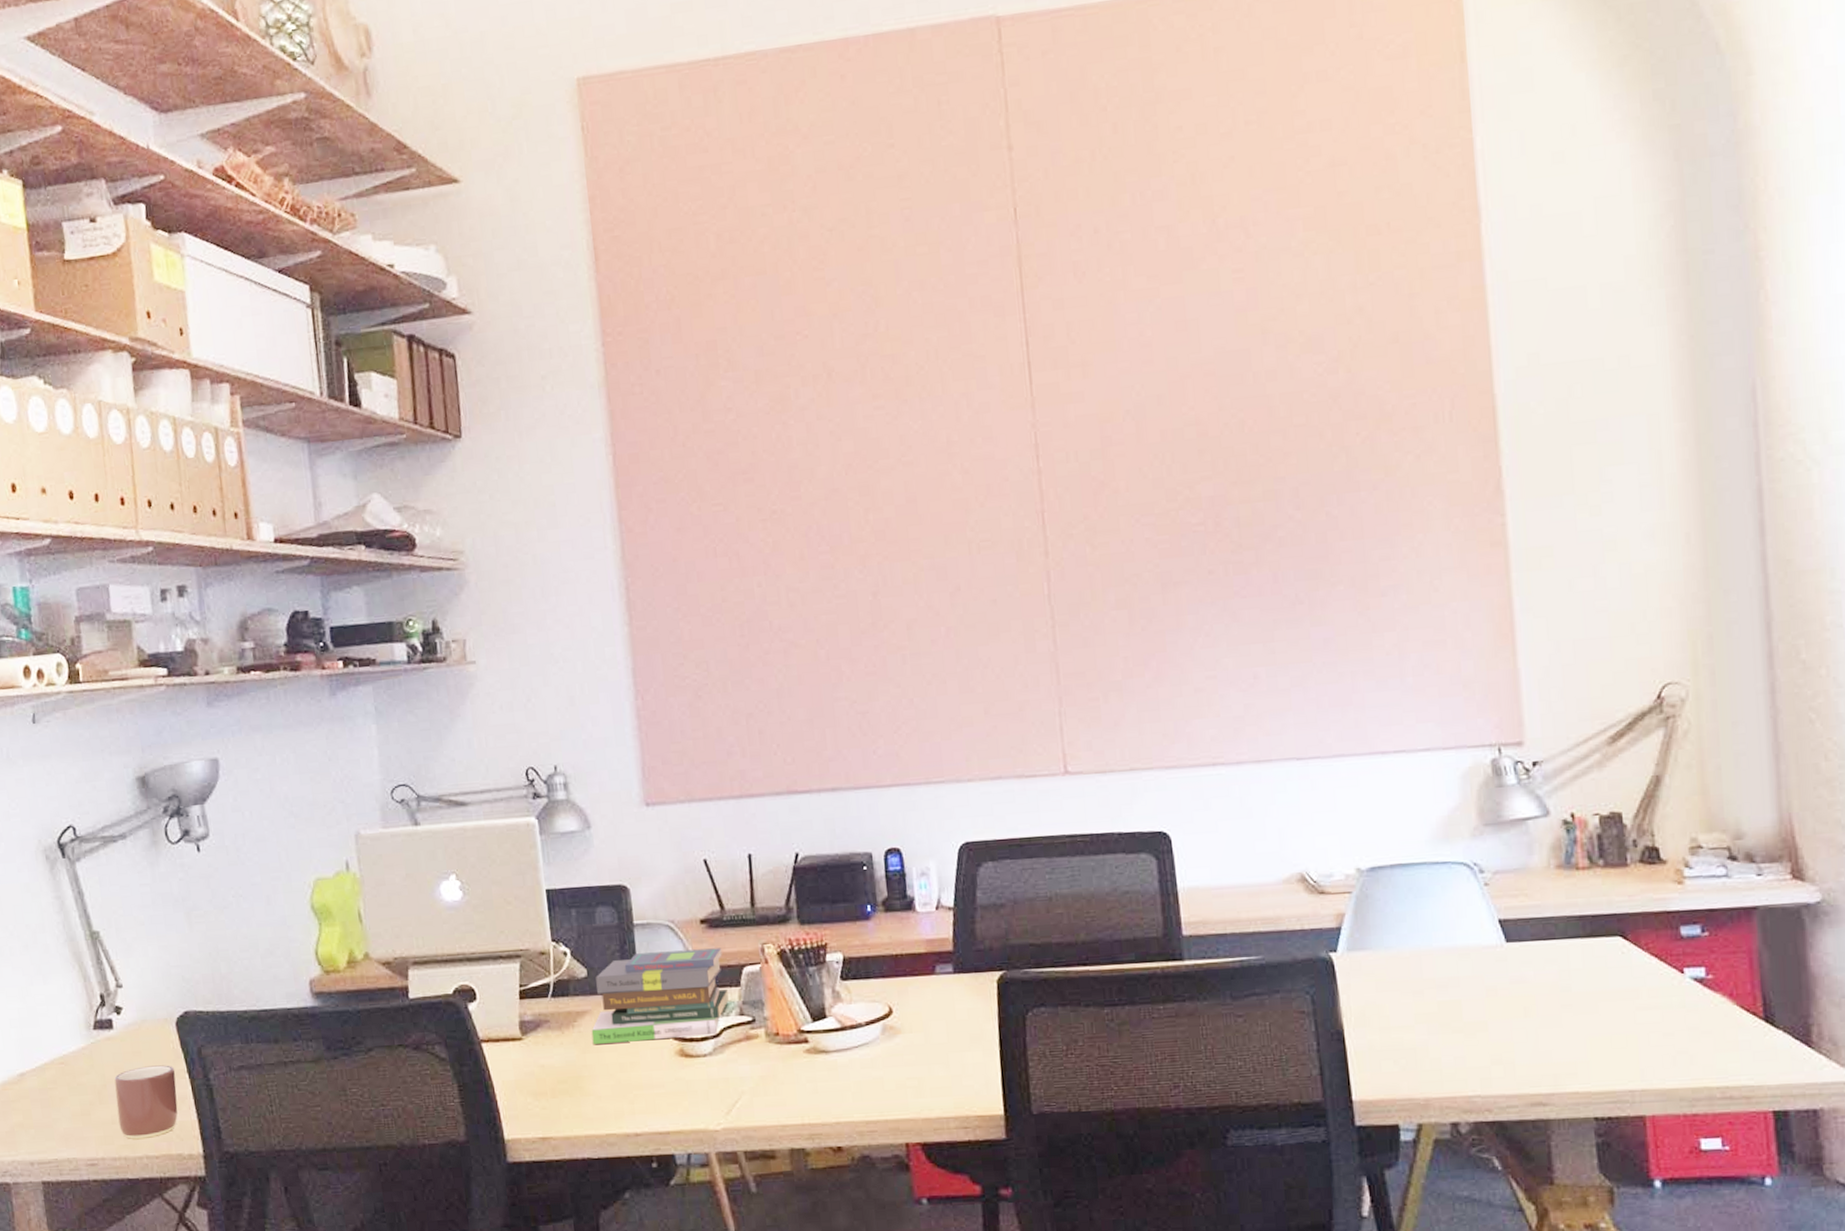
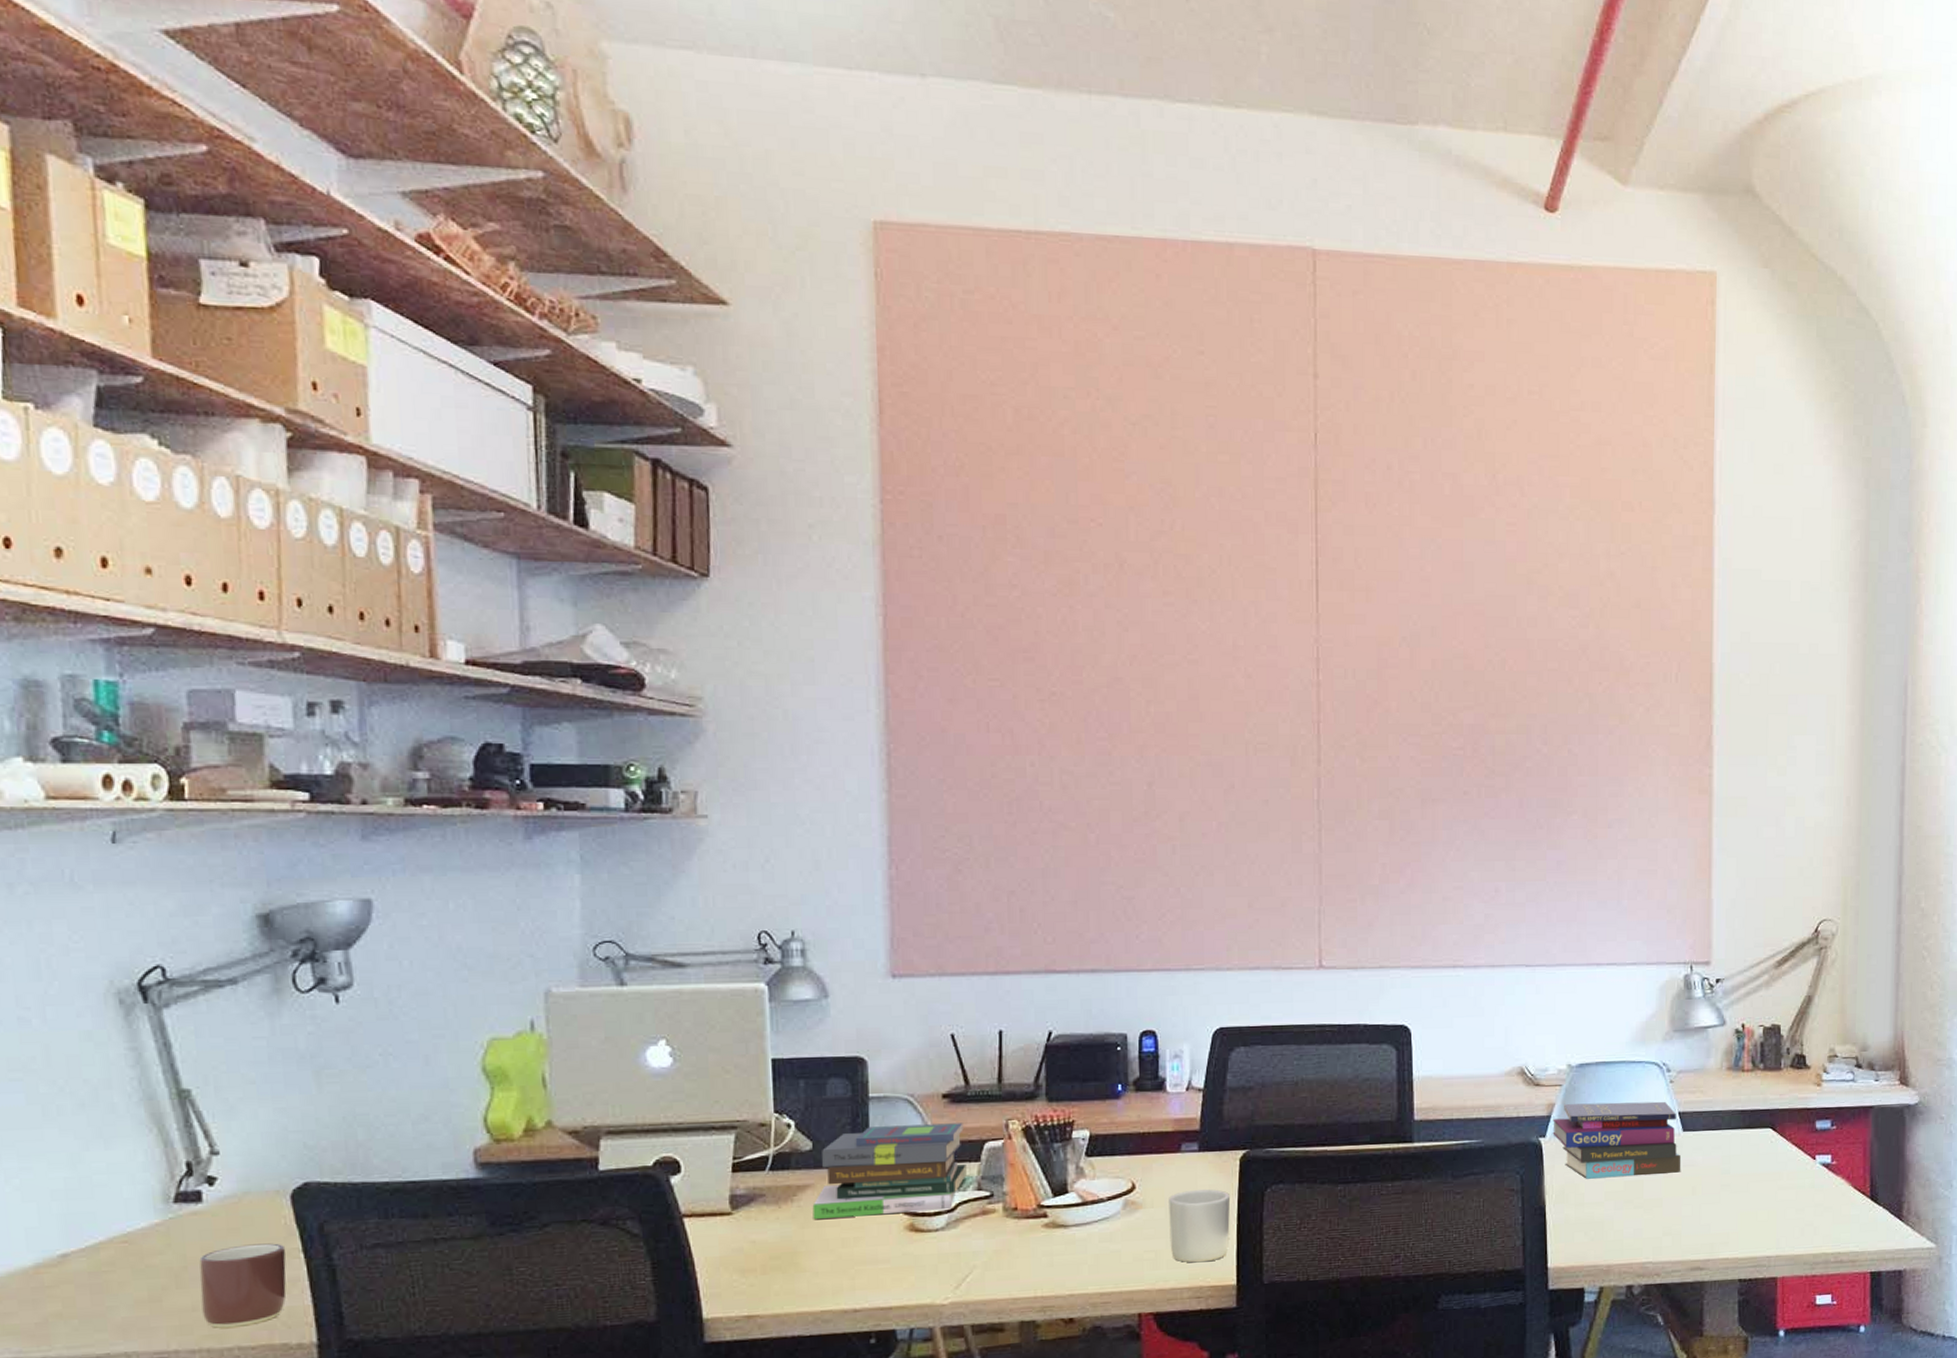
mug: none [927,1013,993,1091] -> present [1169,1189,1230,1263]
books: none [1344,907,1508,999] -> present [1553,1101,1681,1179]

